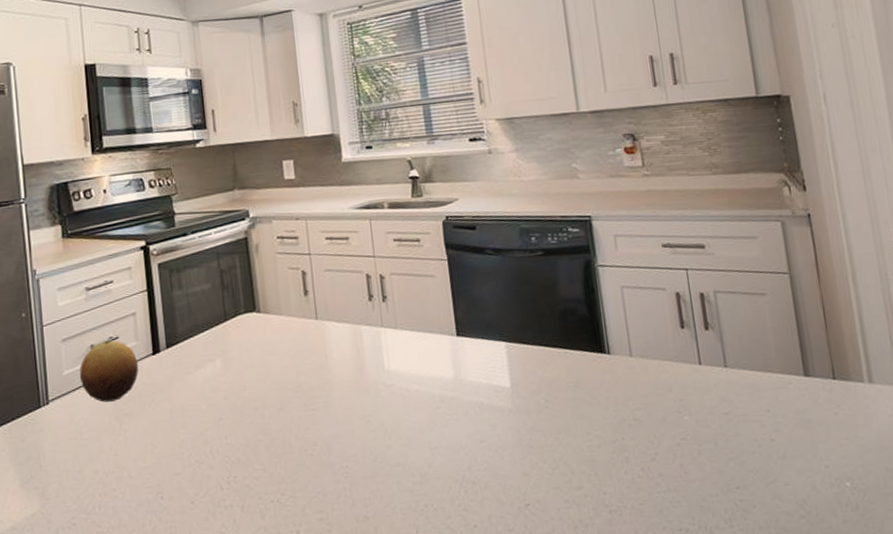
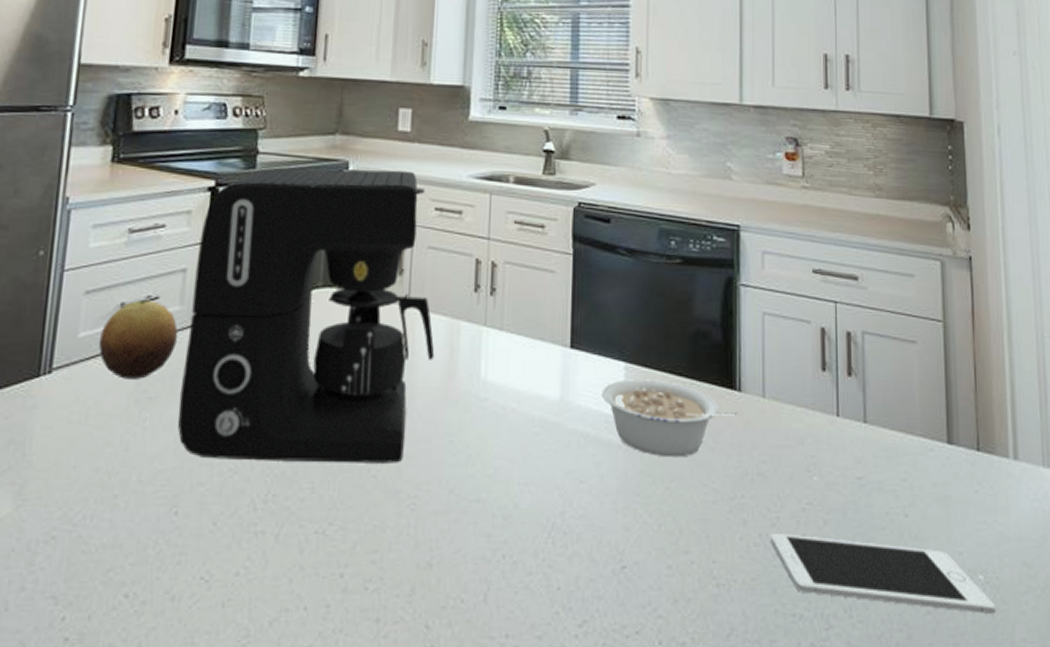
coffee maker: none [141,211,345,455] -> present [178,168,435,463]
legume: none [488,353,610,415] -> present [601,379,737,458]
cell phone: none [652,465,865,514] -> present [771,534,996,615]

